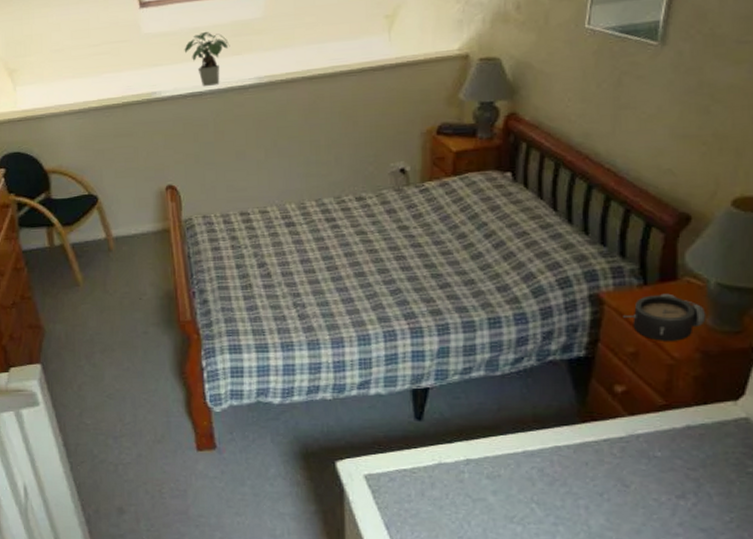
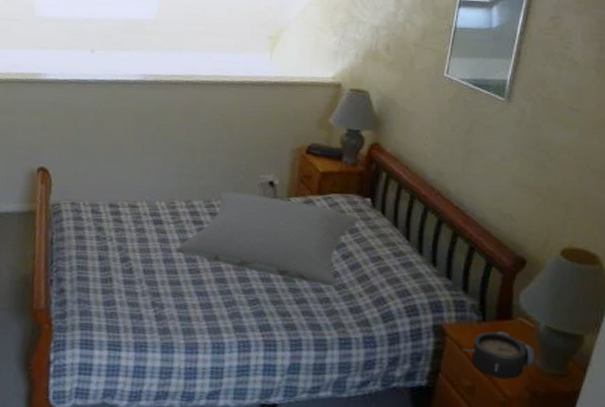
potted plant: present [184,31,230,87] -> none [75,23,121,77]
pillow: none [311,184,500,268] -> present [175,192,359,287]

